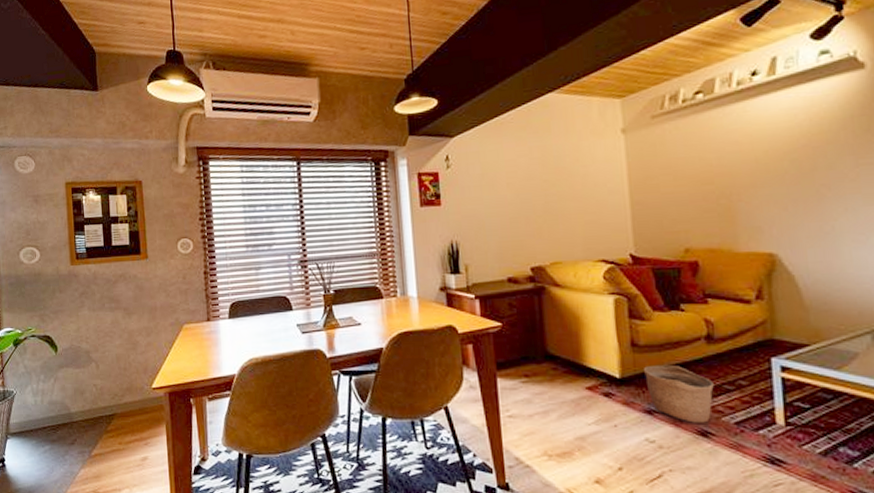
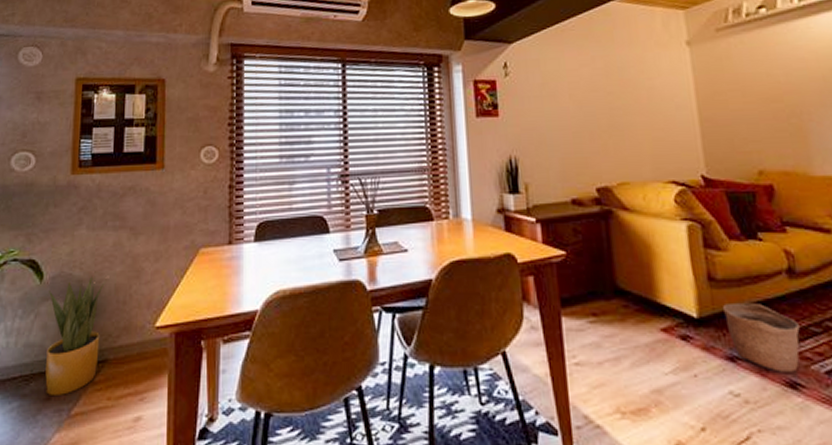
planter: none [63,348,109,442] -> present [45,276,106,397]

